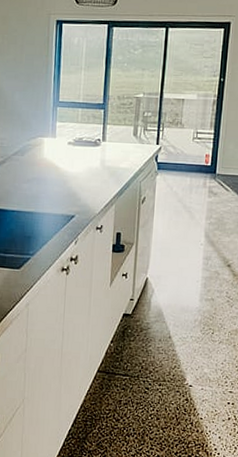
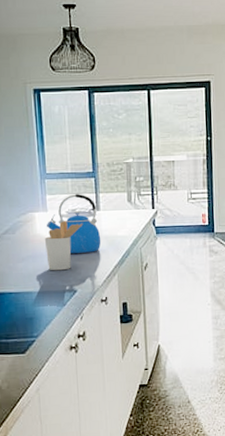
utensil holder: none [50,147,88,195] -> present [44,220,84,271]
kettle: none [54,123,104,181] -> present [47,194,101,253]

